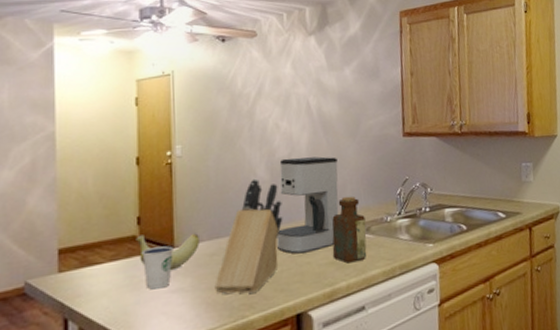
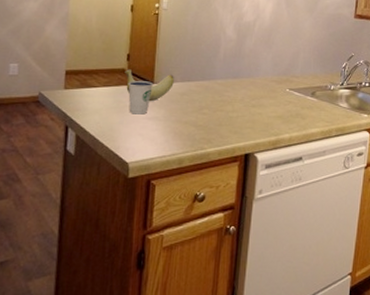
knife block: present [214,178,283,294] -> none [182,36,244,130]
coffee maker: present [277,156,339,254] -> none [236,23,295,105]
bottle: present [332,196,367,264] -> none [280,62,312,120]

